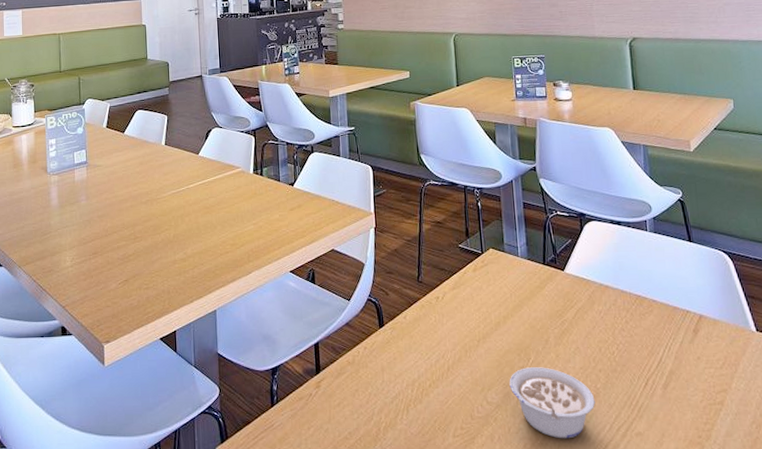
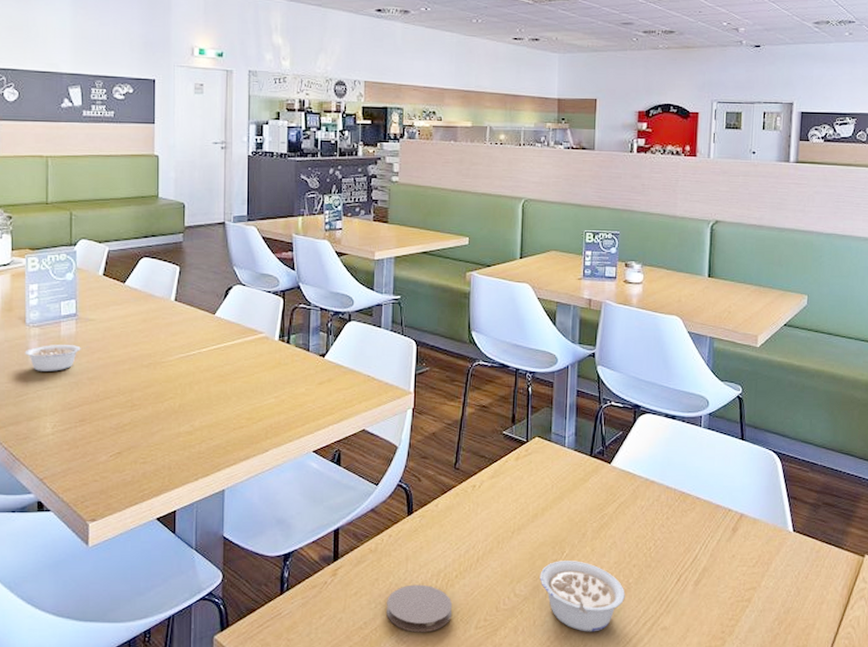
legume: none [47,188,98,212] -> present [25,345,89,371]
coaster: none [368,394,430,442] -> present [387,584,453,633]

